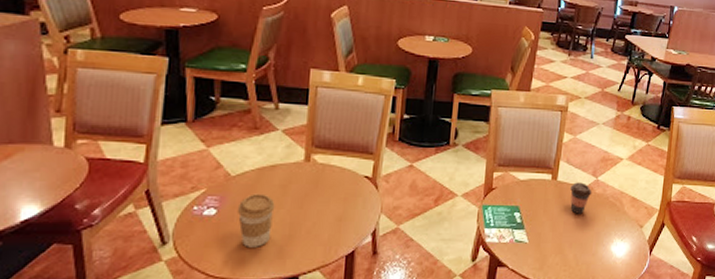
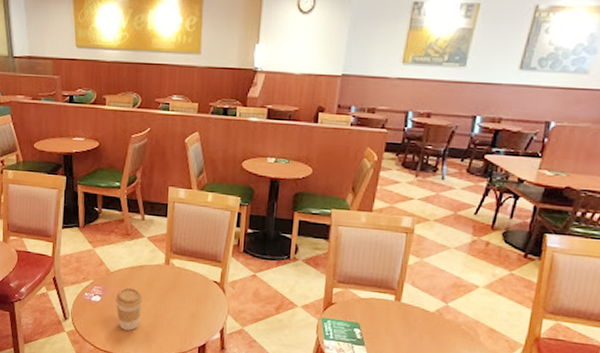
coffee cup: present [570,182,592,214] -> none [415,306,441,339]

